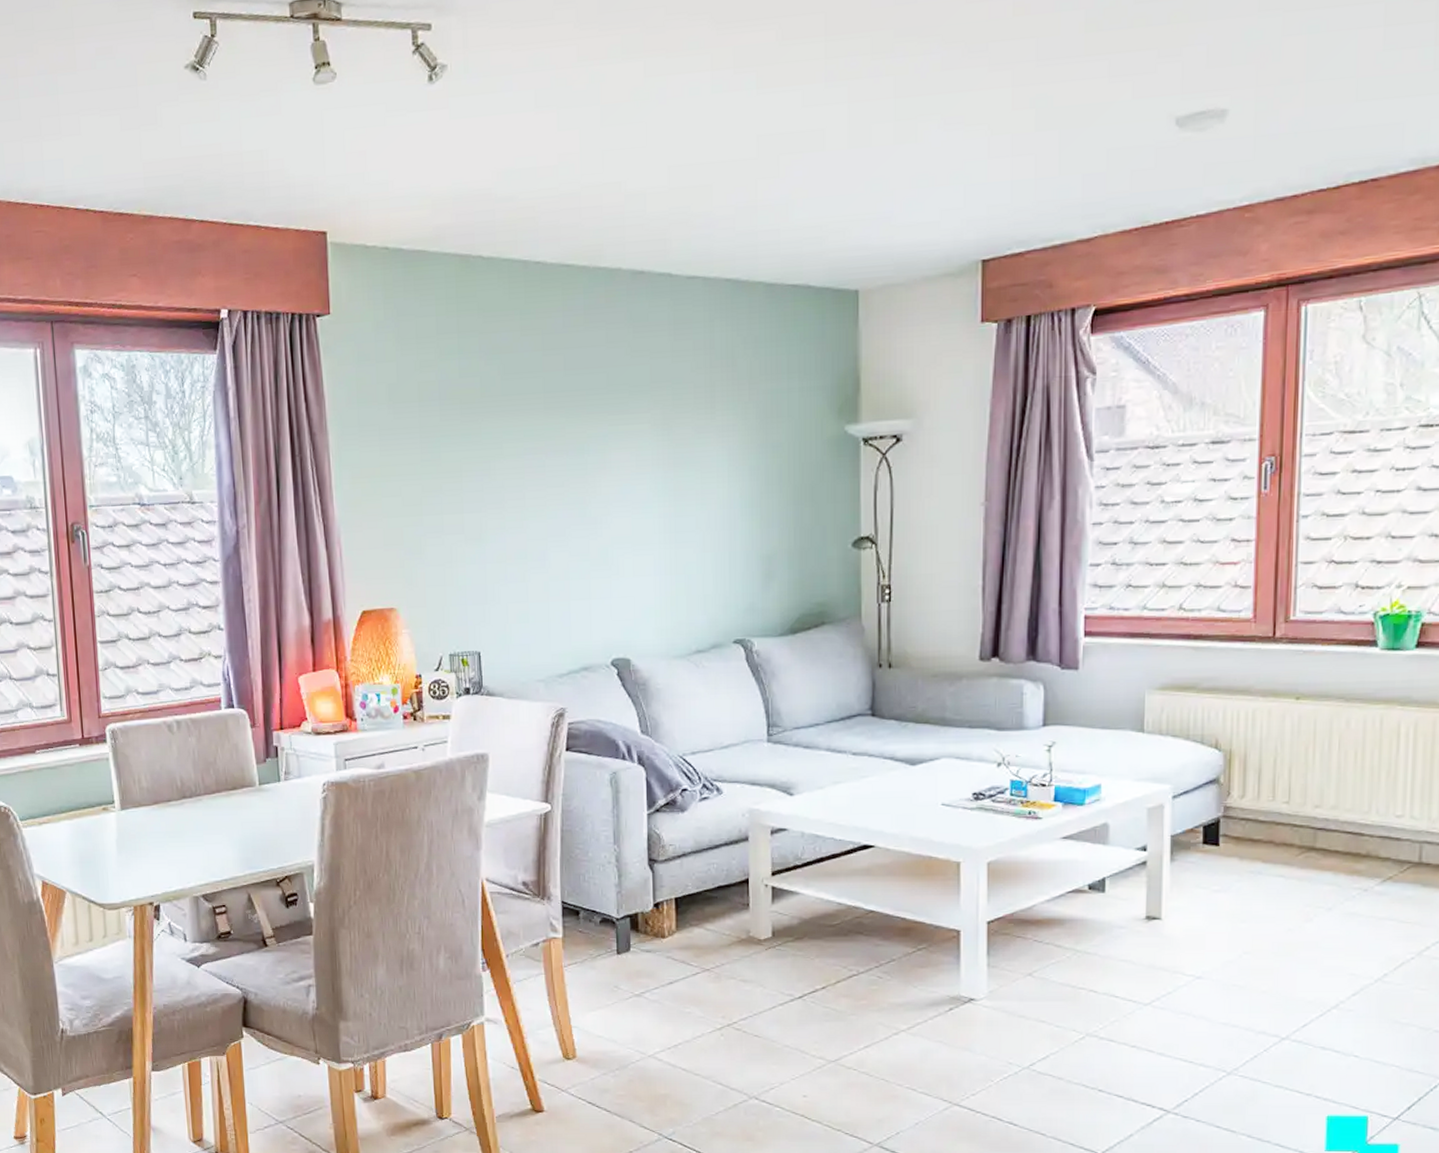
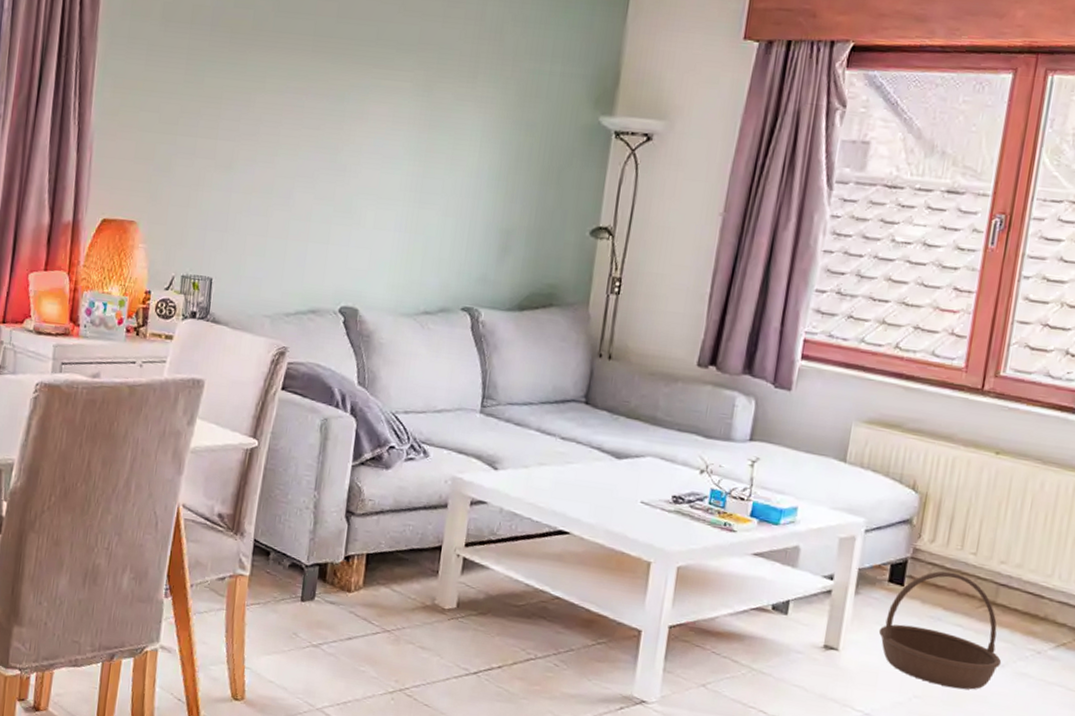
basket: none [1199,824,1329,939] -> present [878,571,1002,690]

